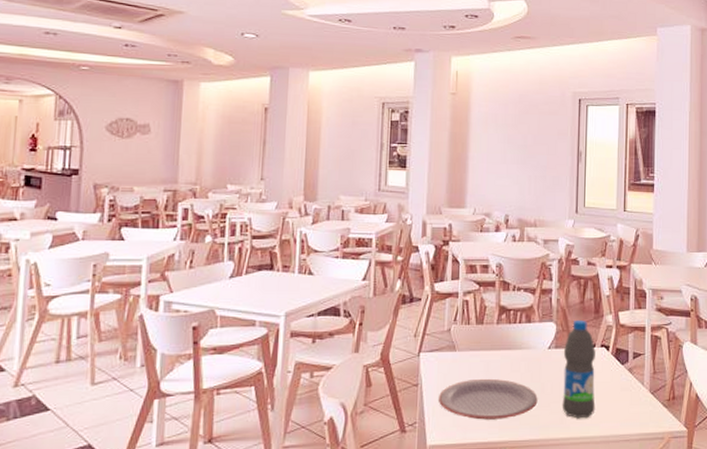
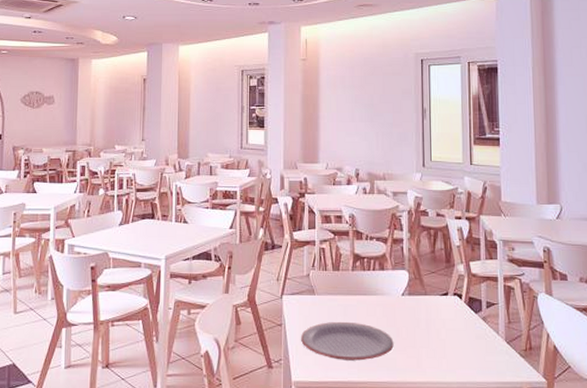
water bottle: present [562,319,596,419] -> none [416,268,451,364]

